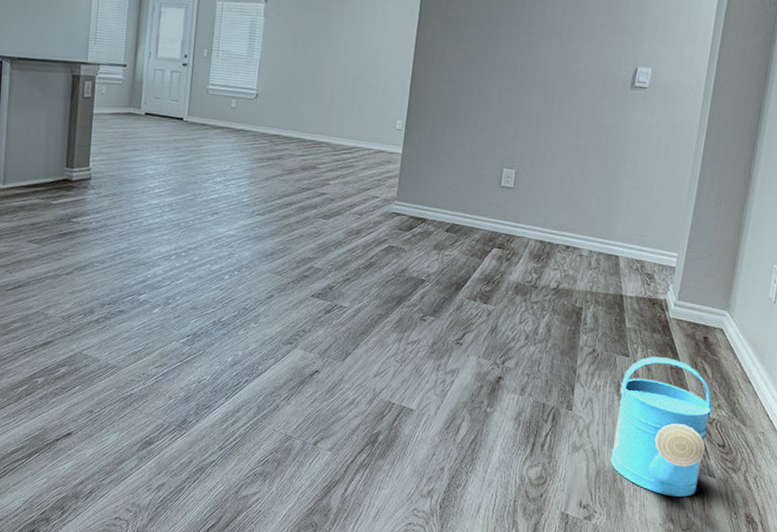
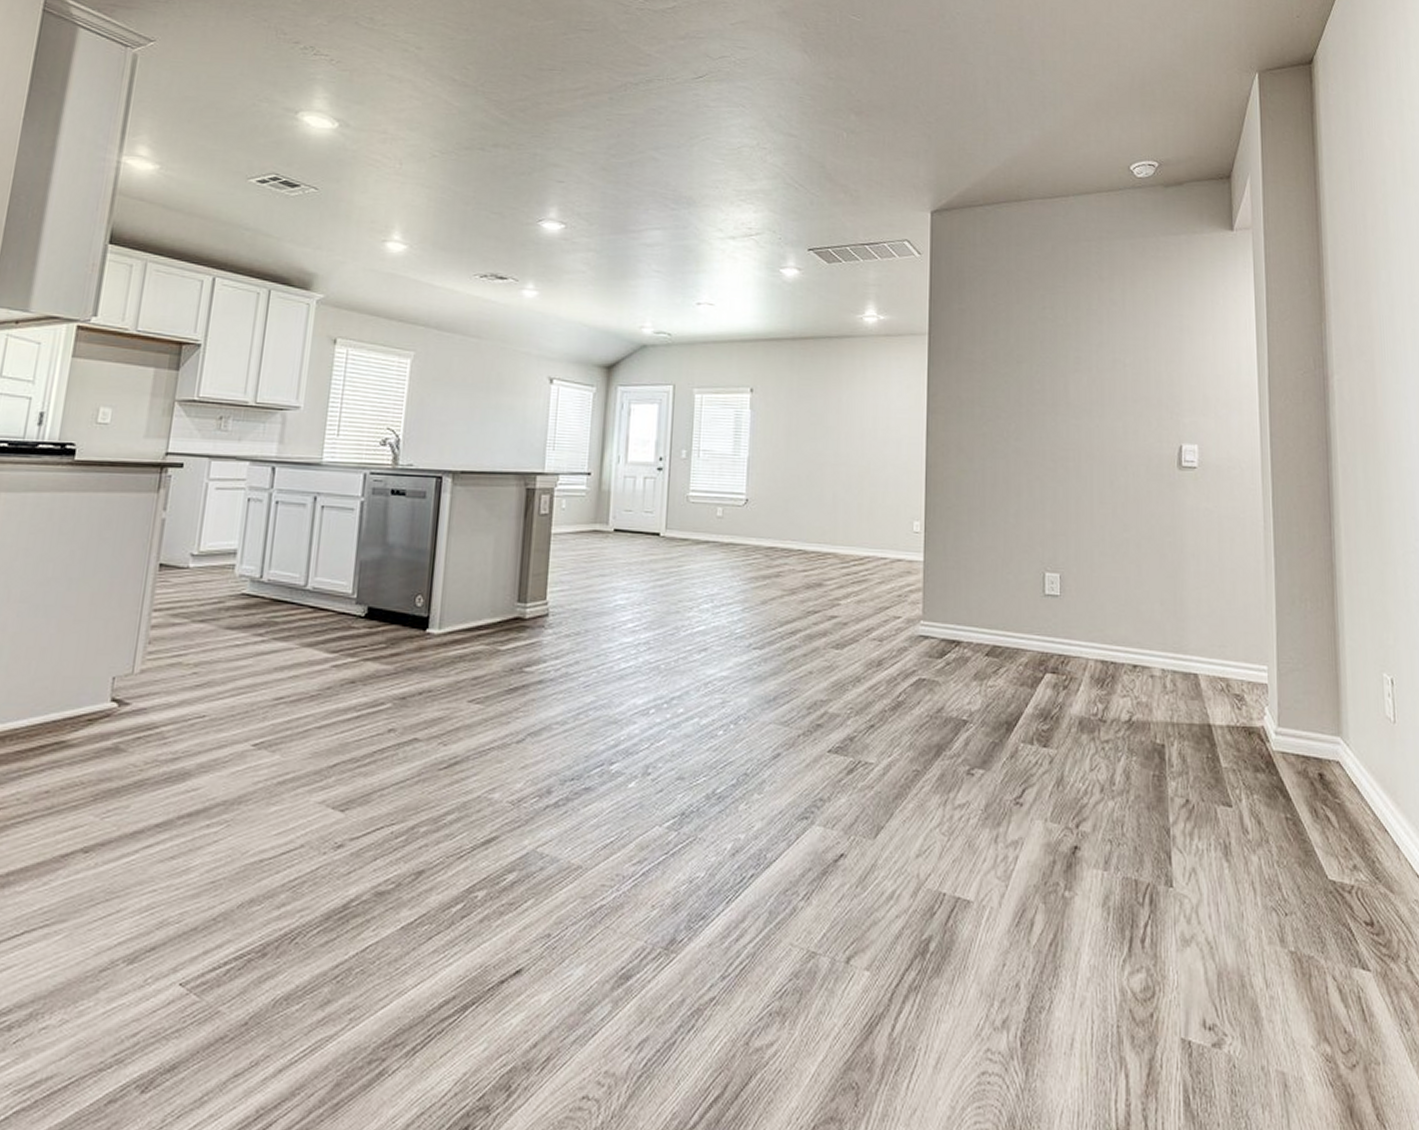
watering can: present [610,356,712,497] -> none [1228,804,1351,1003]

